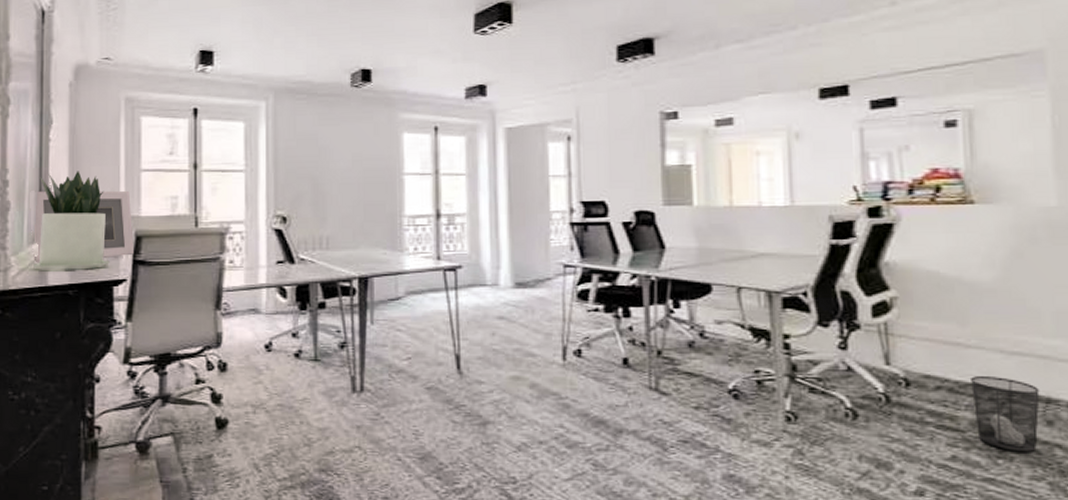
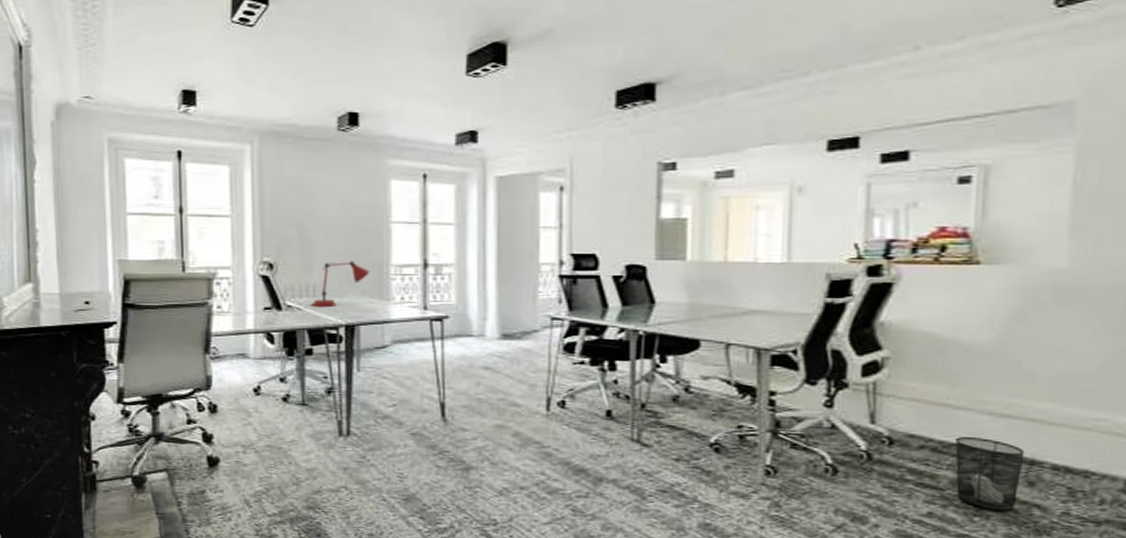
planter: present [31,171,111,271] -> none [23,213,101,313]
picture frame: present [32,190,134,263] -> none [22,232,123,304]
desk lamp: none [324,212,383,260] -> present [311,261,370,308]

